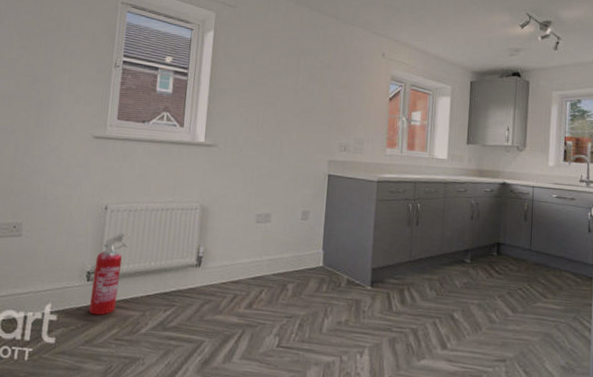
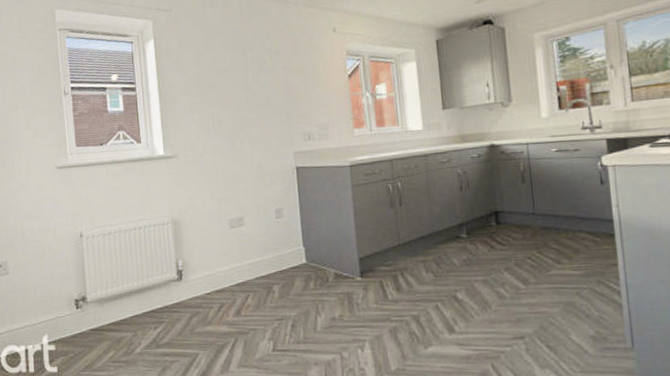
fire extinguisher: present [88,232,130,315] -> none [80,256,109,341]

